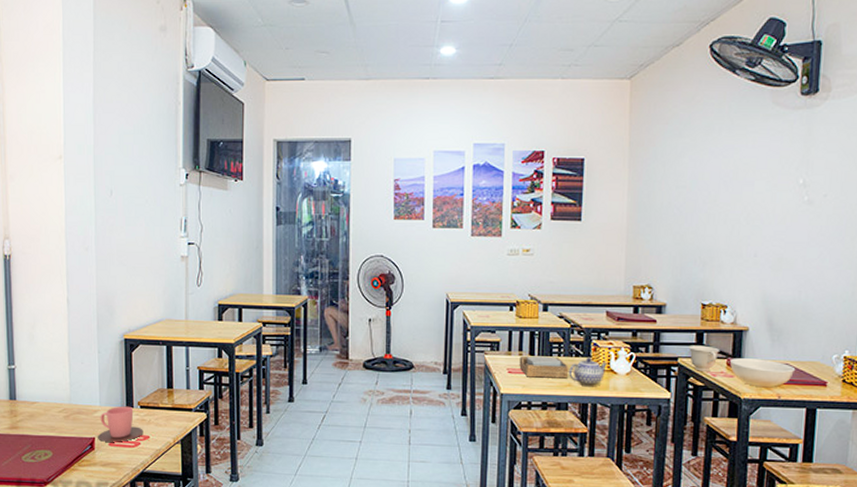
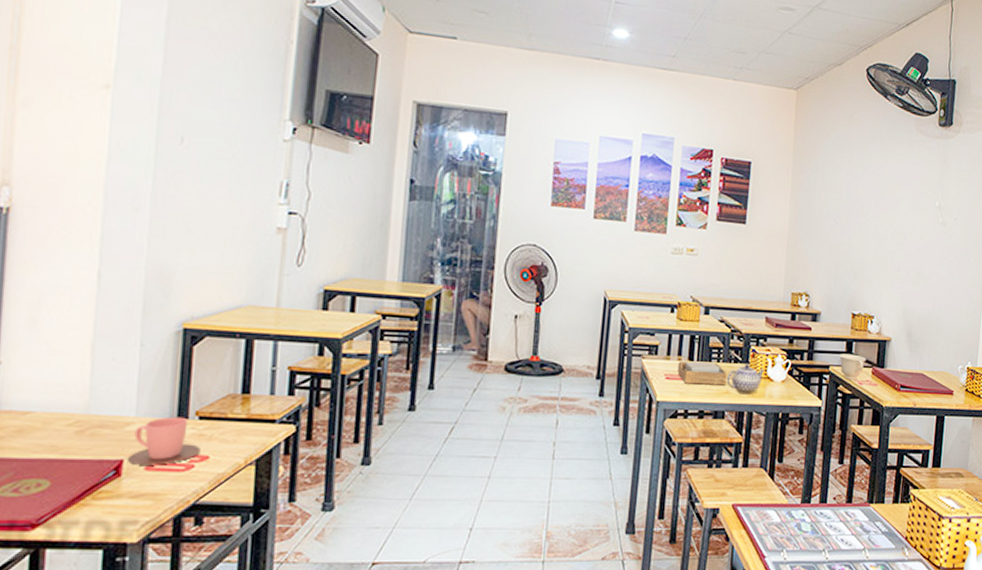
bowl: present [729,358,796,388] -> none [874,367,929,397]

